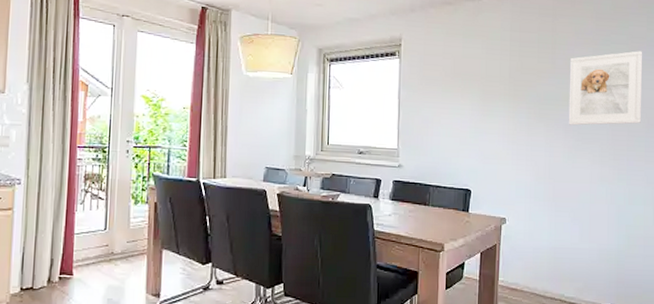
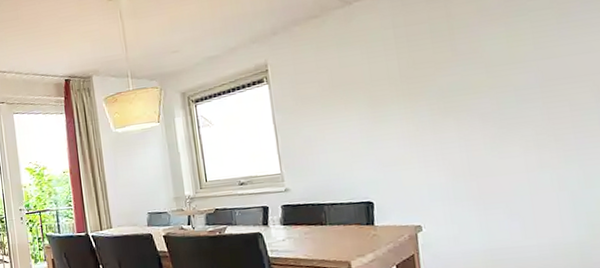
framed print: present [568,51,643,126] -> none [476,11,587,113]

